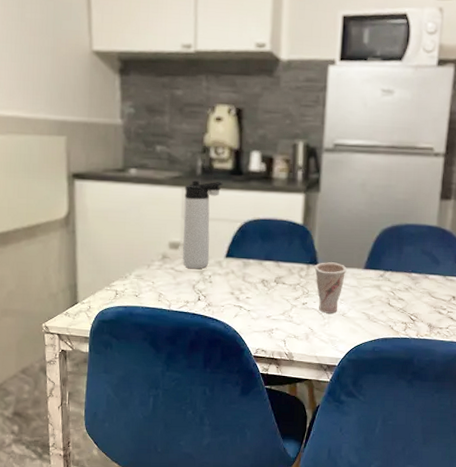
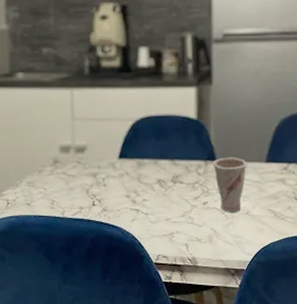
thermos bottle: present [183,181,223,269] -> none [73,79,112,173]

